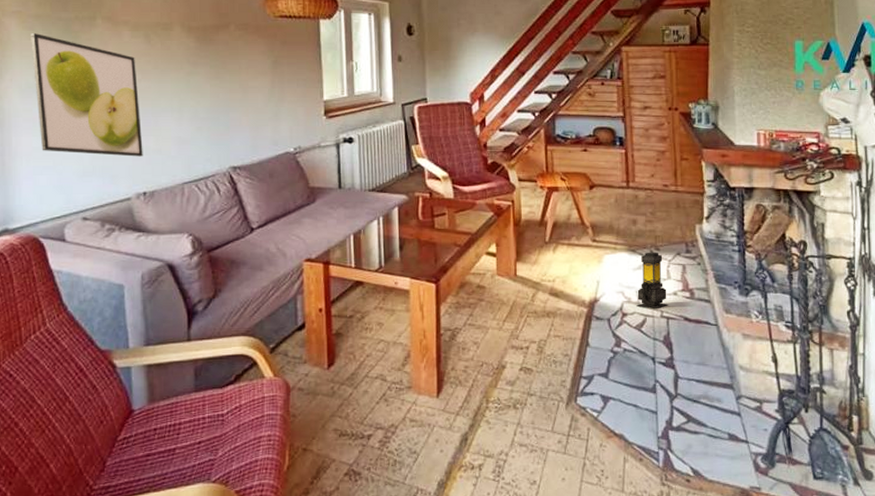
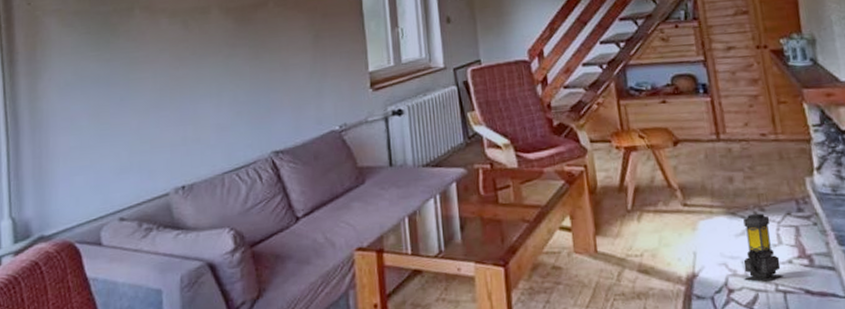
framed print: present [31,33,143,157] -> none [70,29,181,150]

